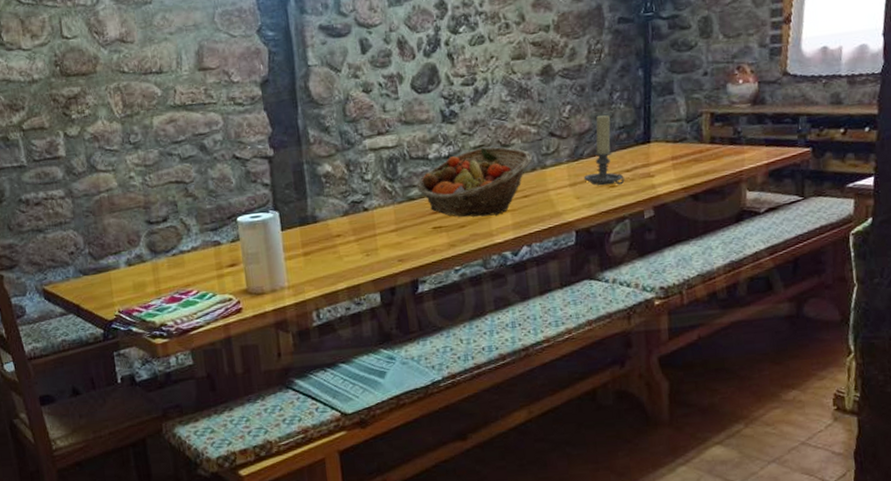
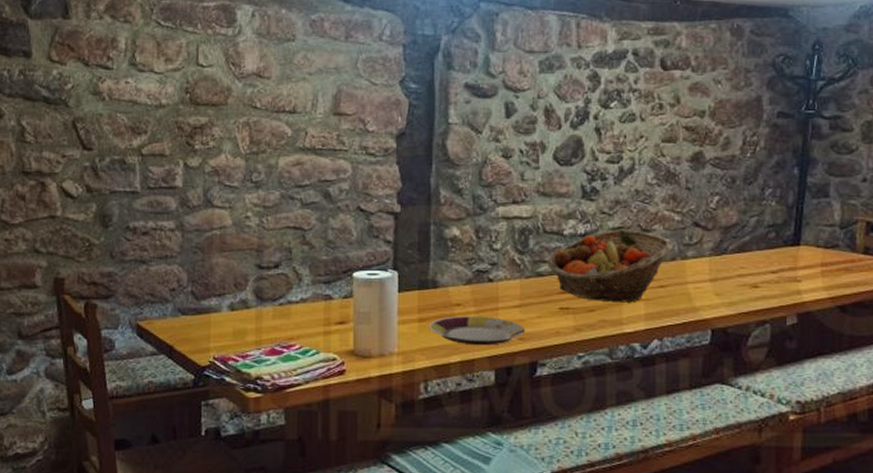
plate: none [313,243,404,272] -> present [429,316,526,346]
candle holder: present [583,114,625,186] -> none [725,210,769,286]

